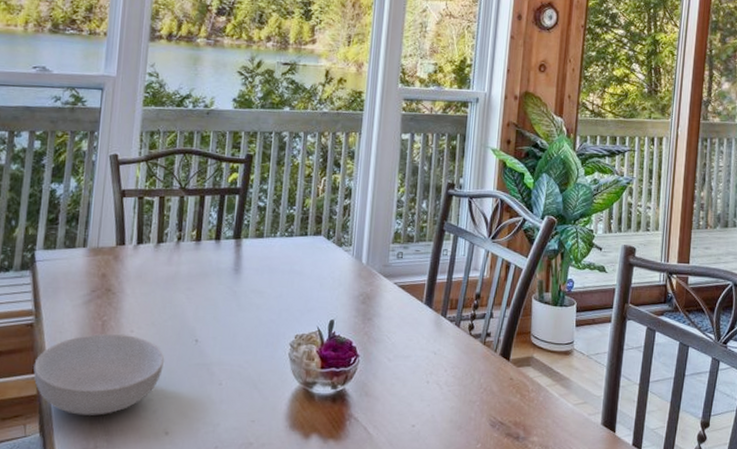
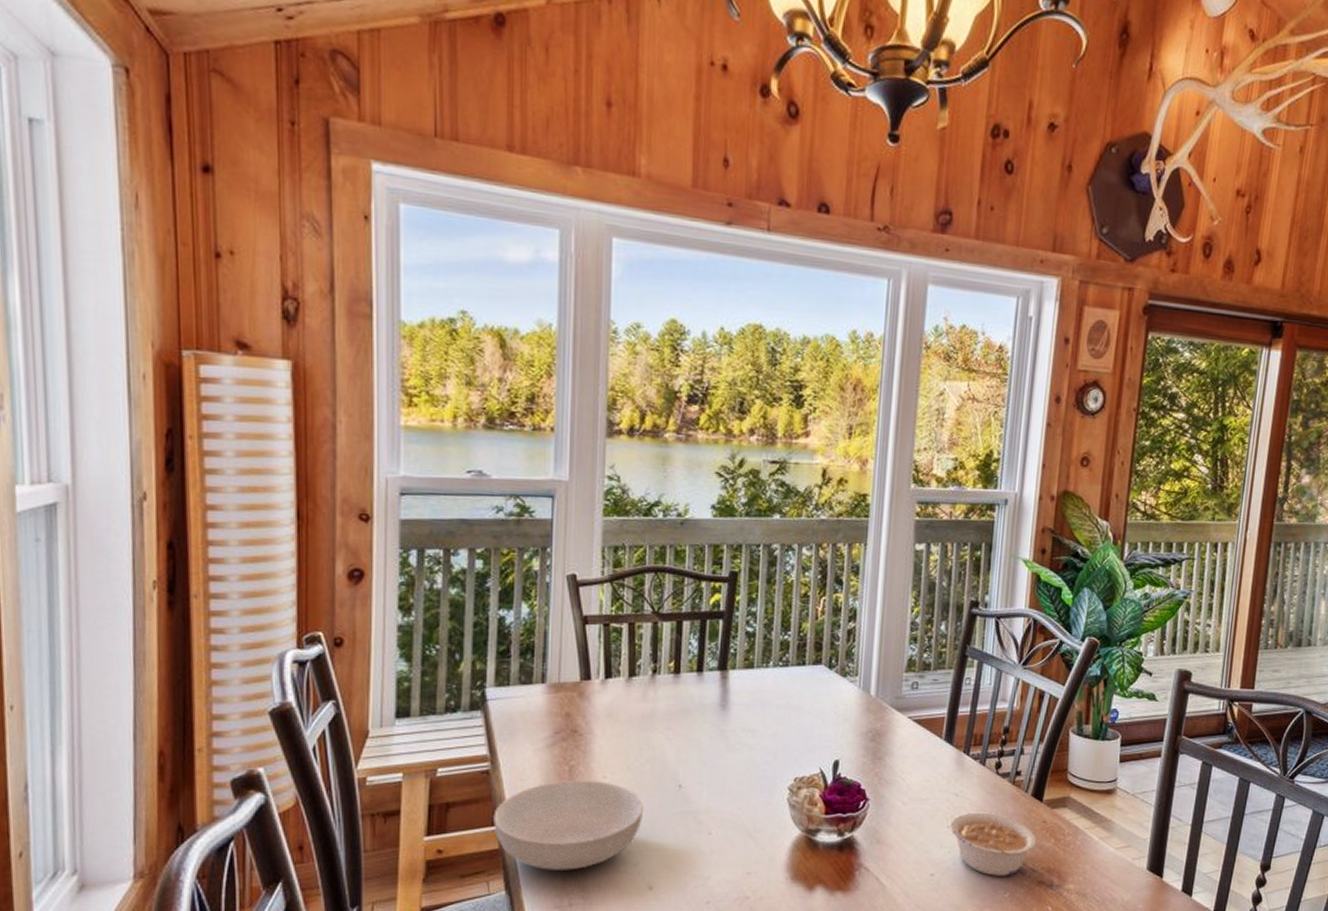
legume: none [429,369,505,428] -> present [950,812,1037,876]

